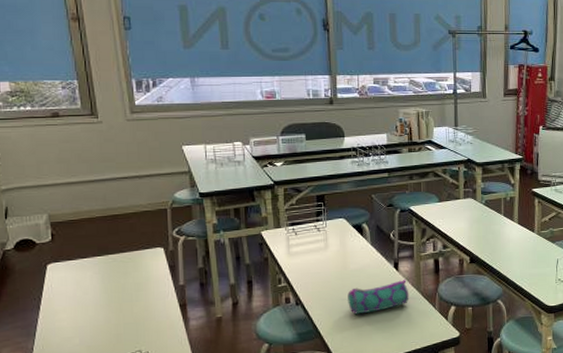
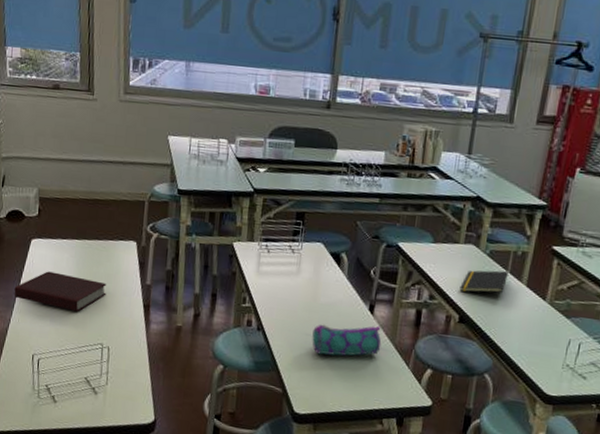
book: none [33,291,139,326] -> present [14,271,107,312]
notepad: none [466,215,502,237] -> present [459,270,508,293]

